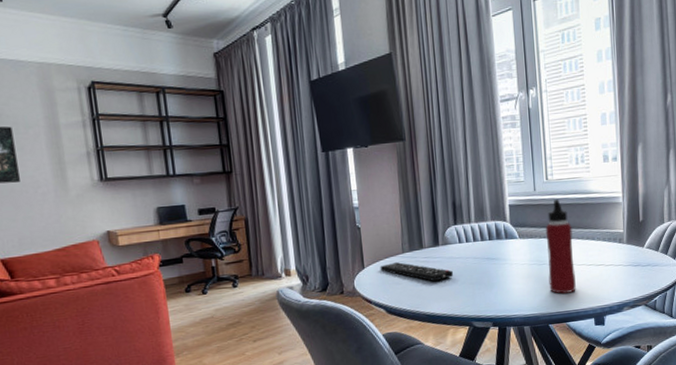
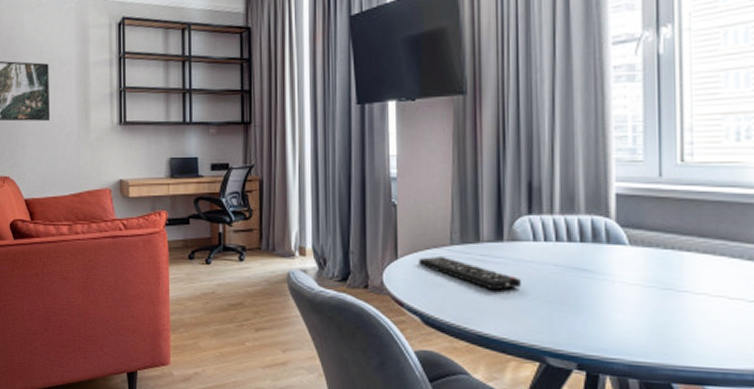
water bottle: present [545,199,576,294] -> none [675,193,725,340]

